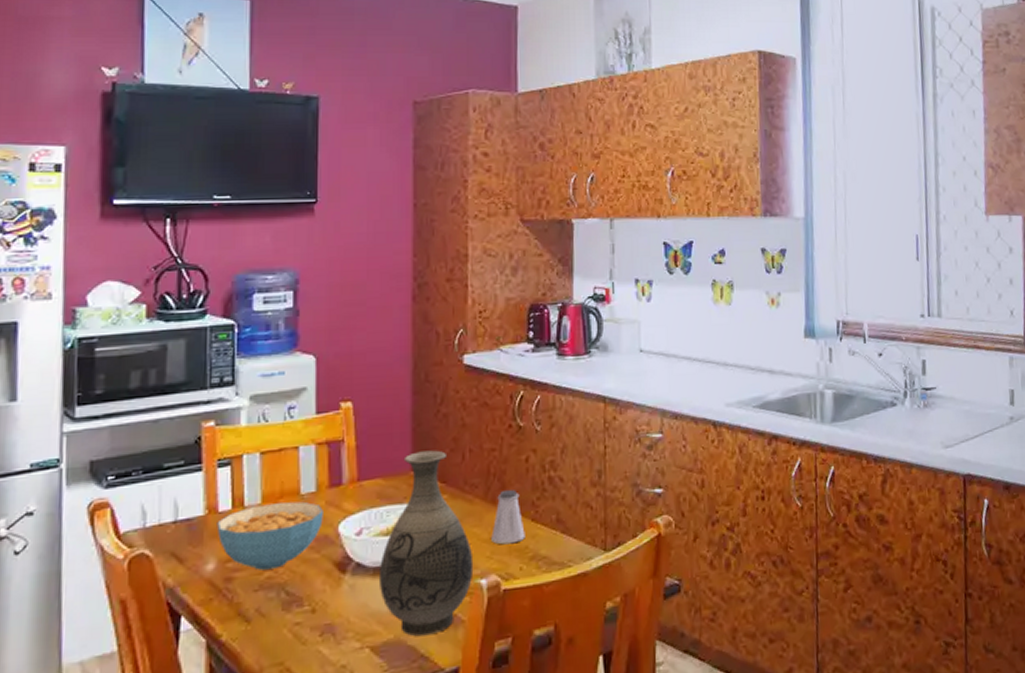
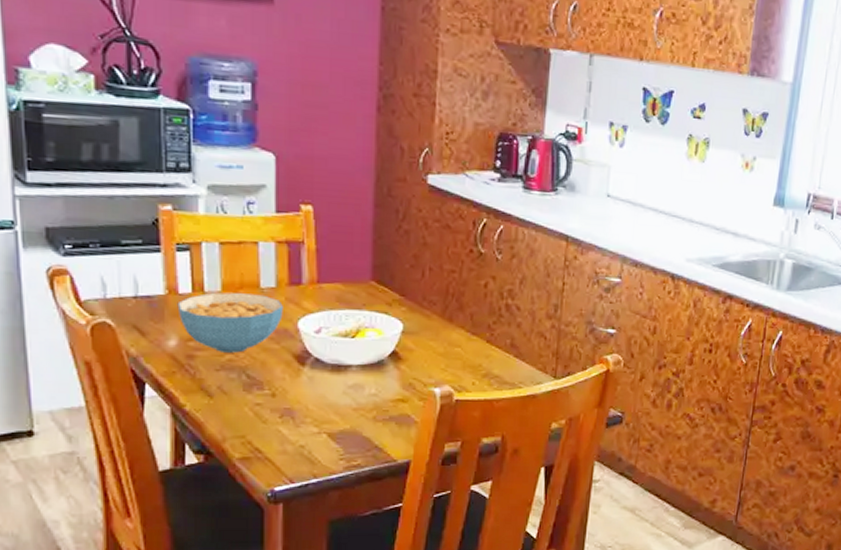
vase: present [380,450,474,636] -> none [337,263,429,430]
saltshaker: present [491,489,525,545] -> none [447,310,480,361]

